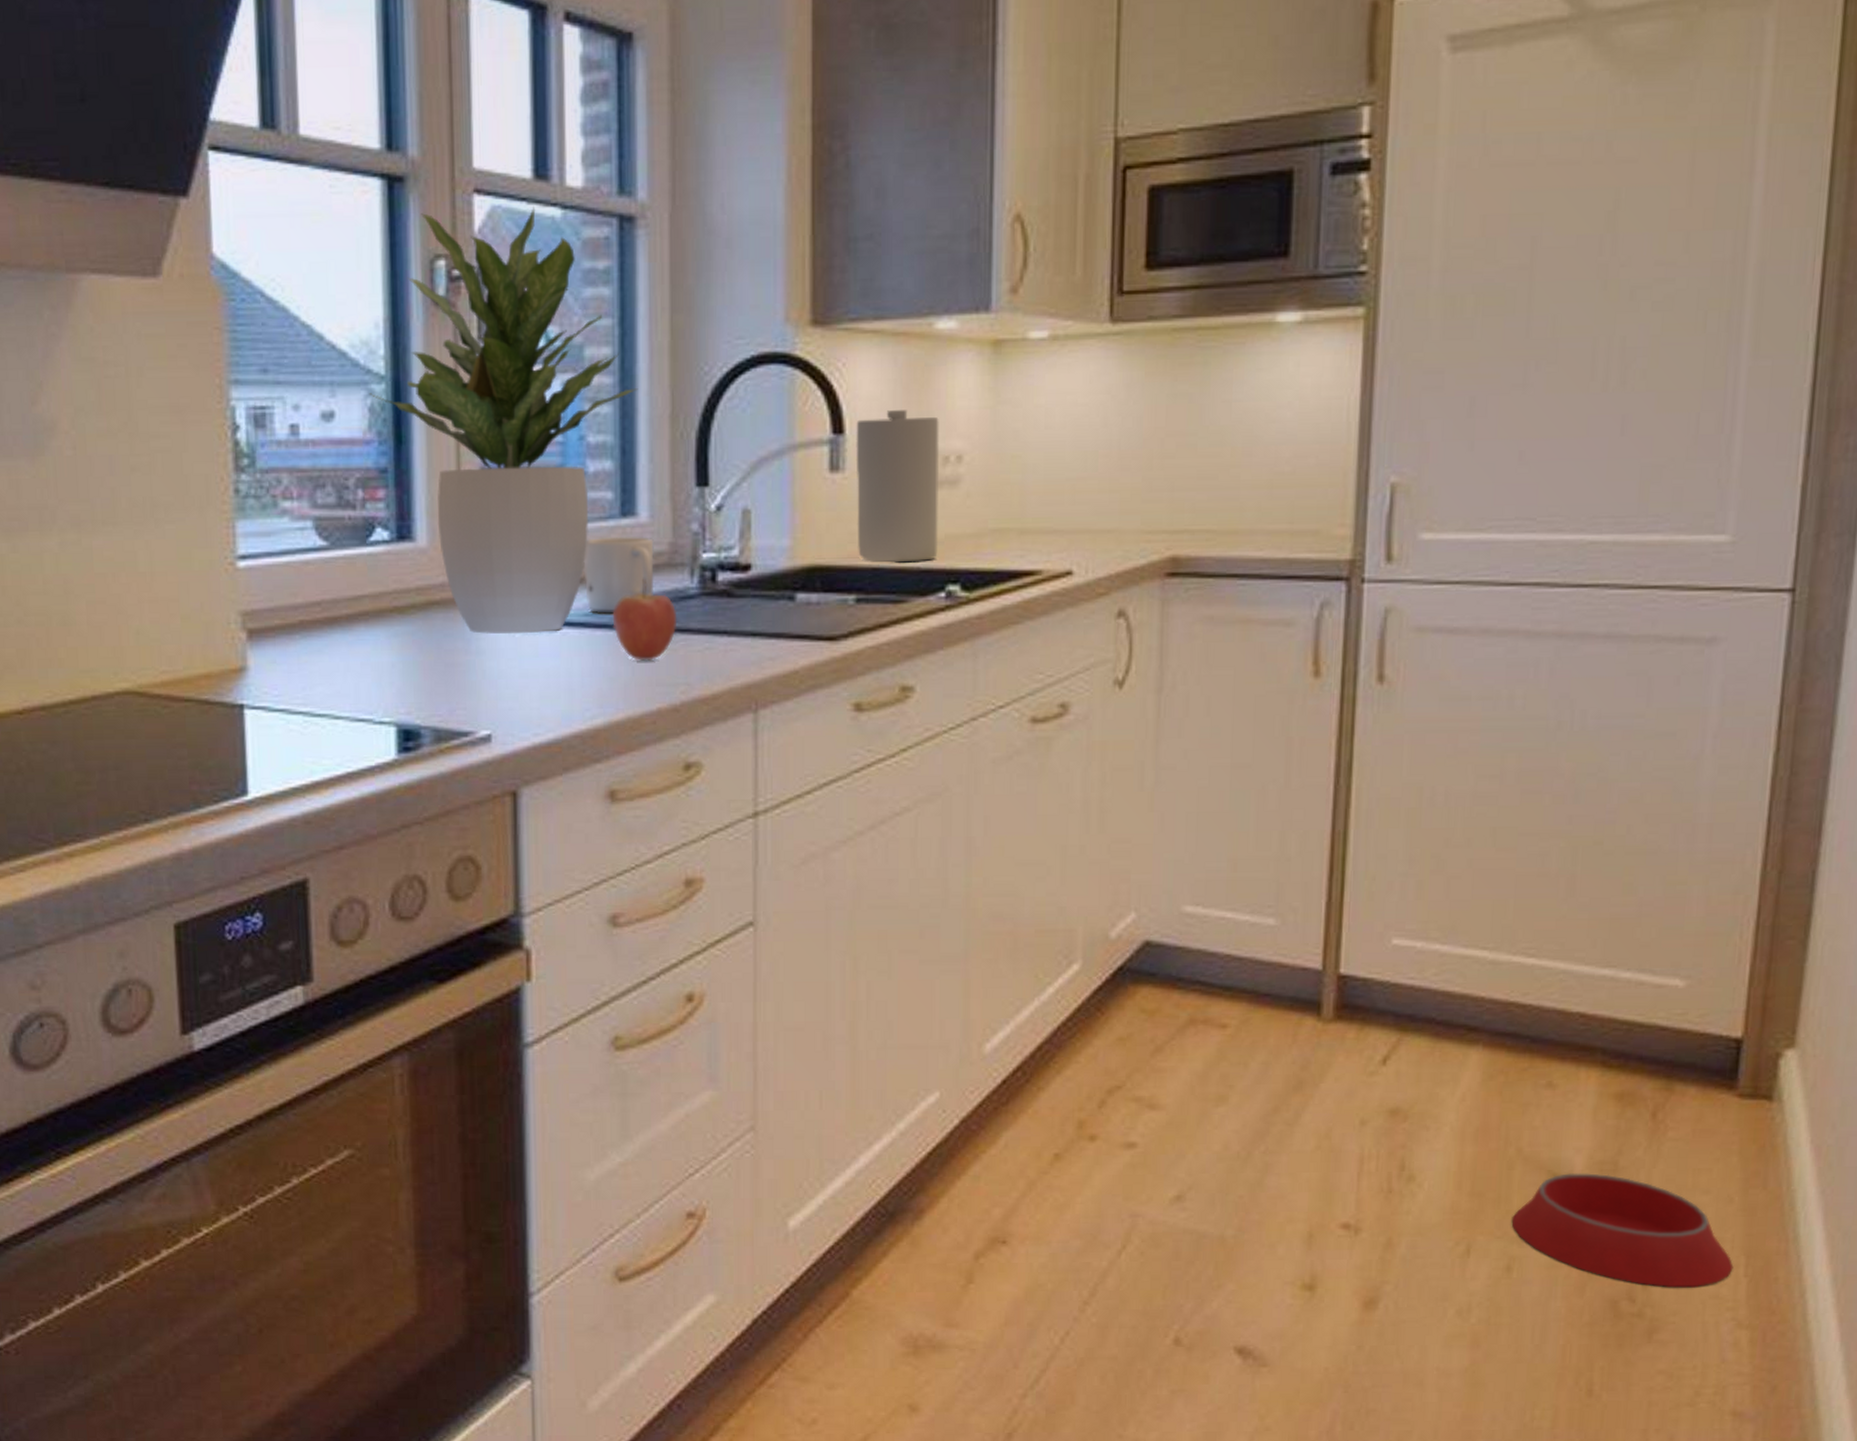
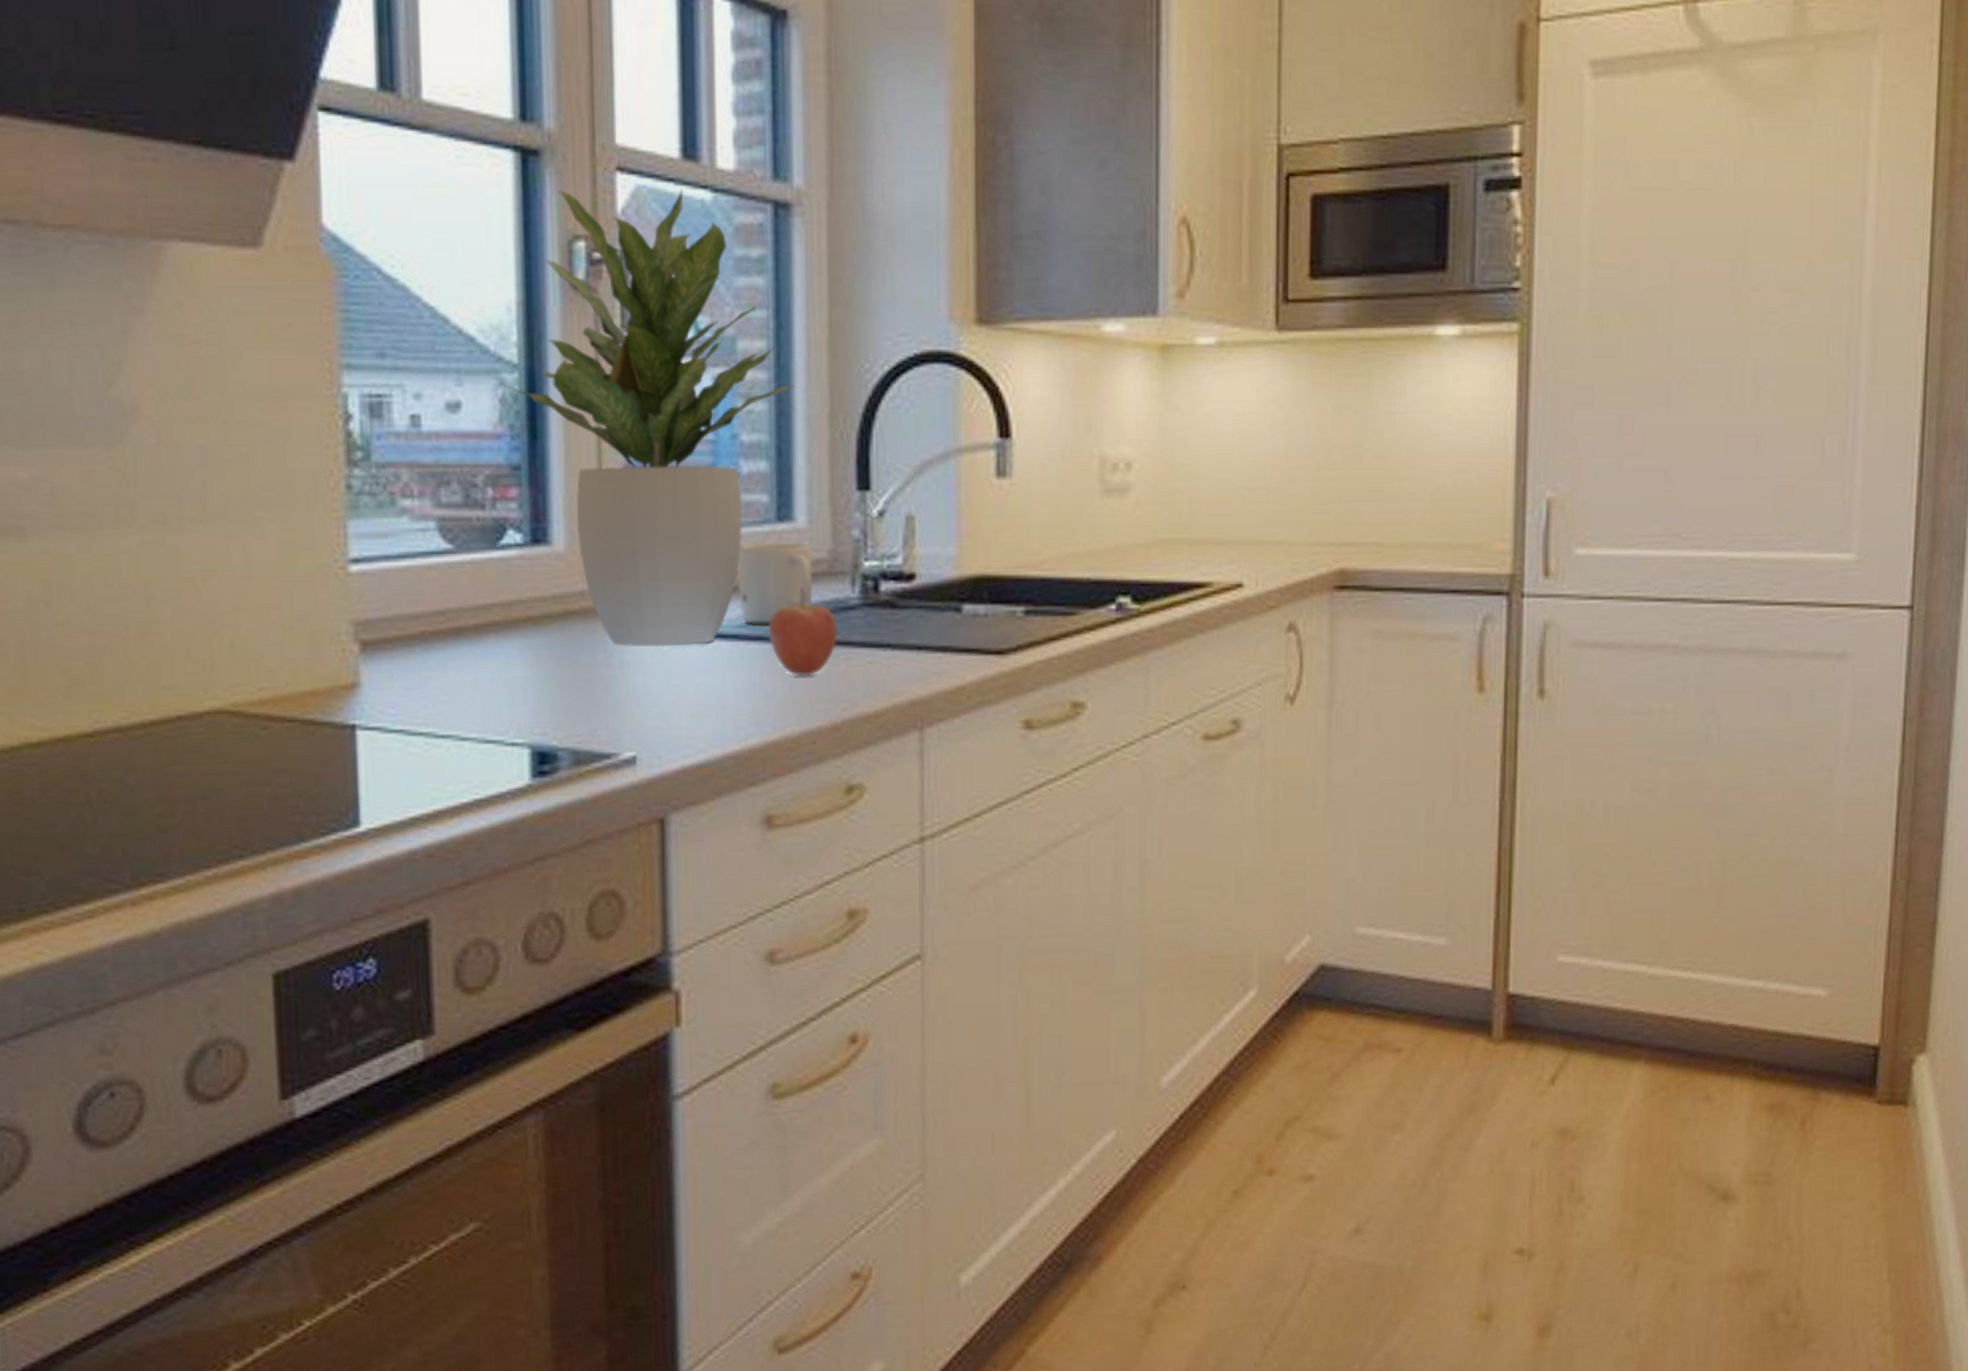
paper towel holder: present [856,410,939,562] -> none [1023,414,1108,573]
pet bowl: present [1511,1173,1734,1288] -> none [1675,1185,1878,1297]

